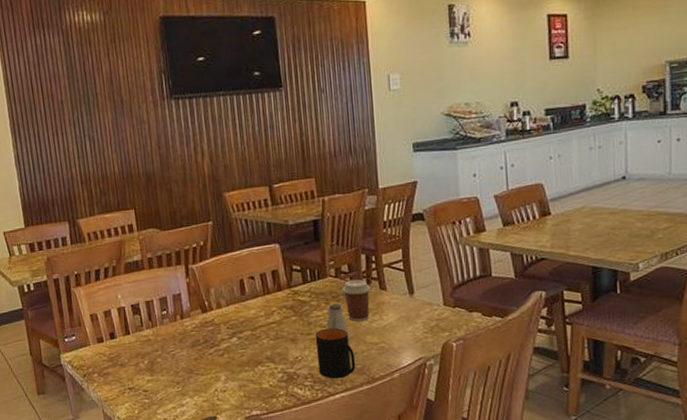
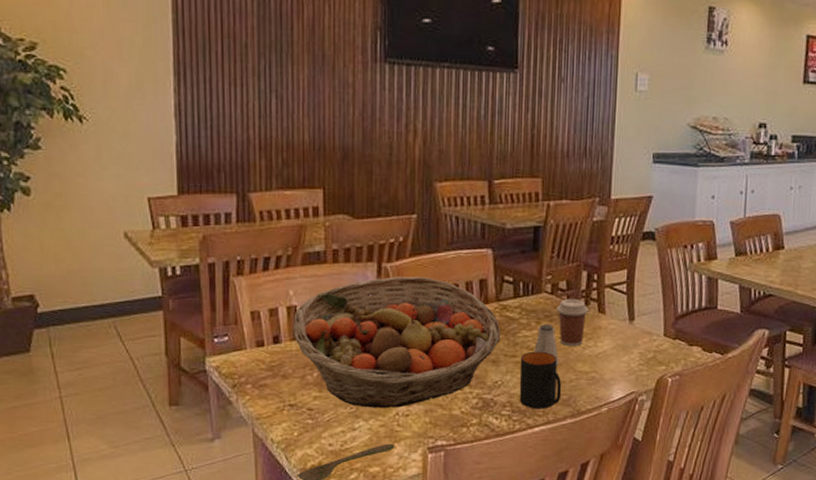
fruit basket: none [123,273,296,387] -> present [294,277,501,408]

